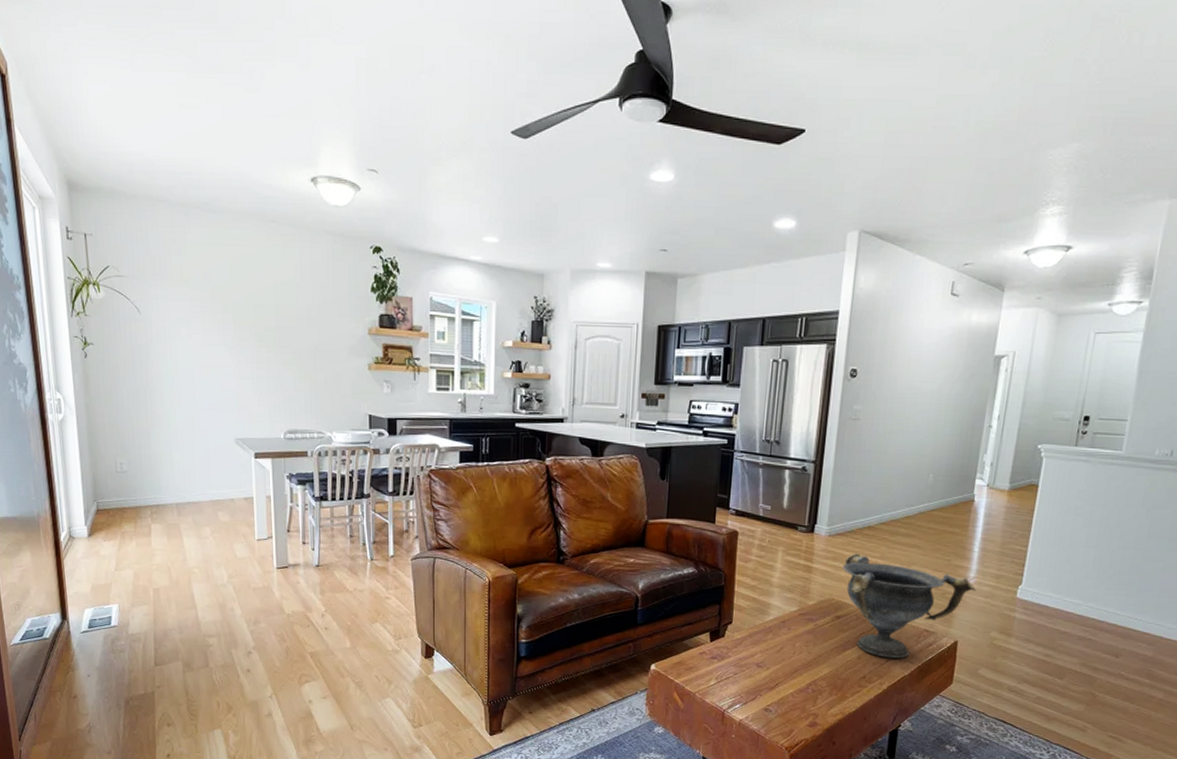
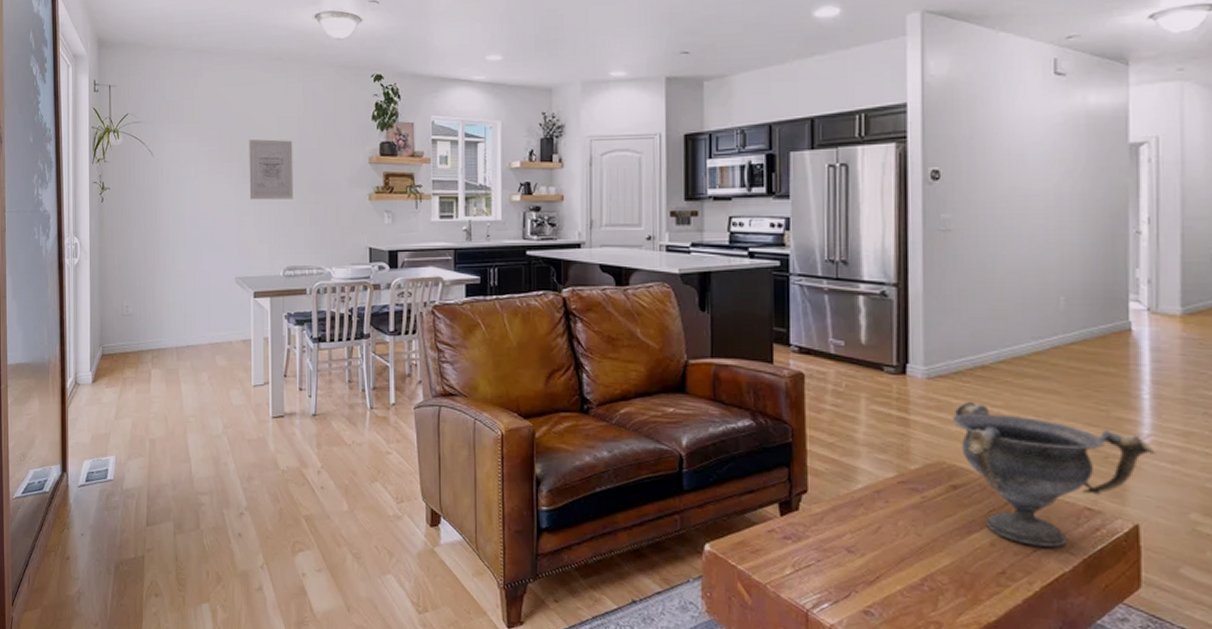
wall art: none [244,302,293,365] -> present [249,139,294,200]

